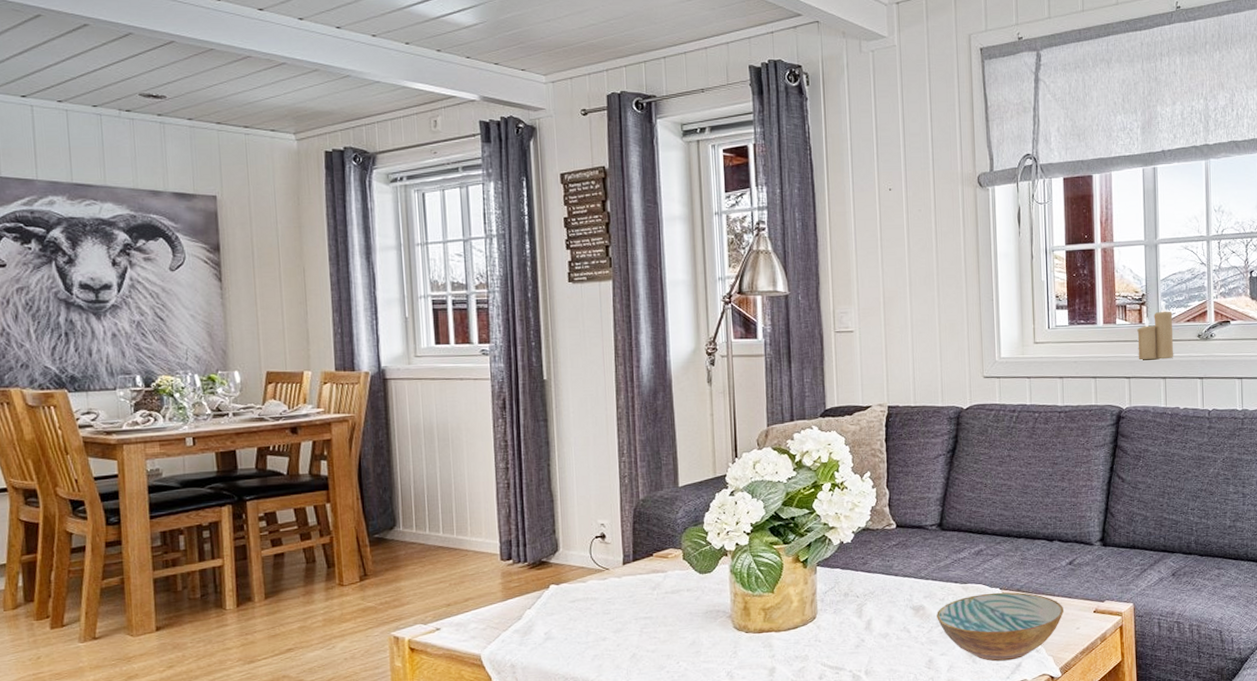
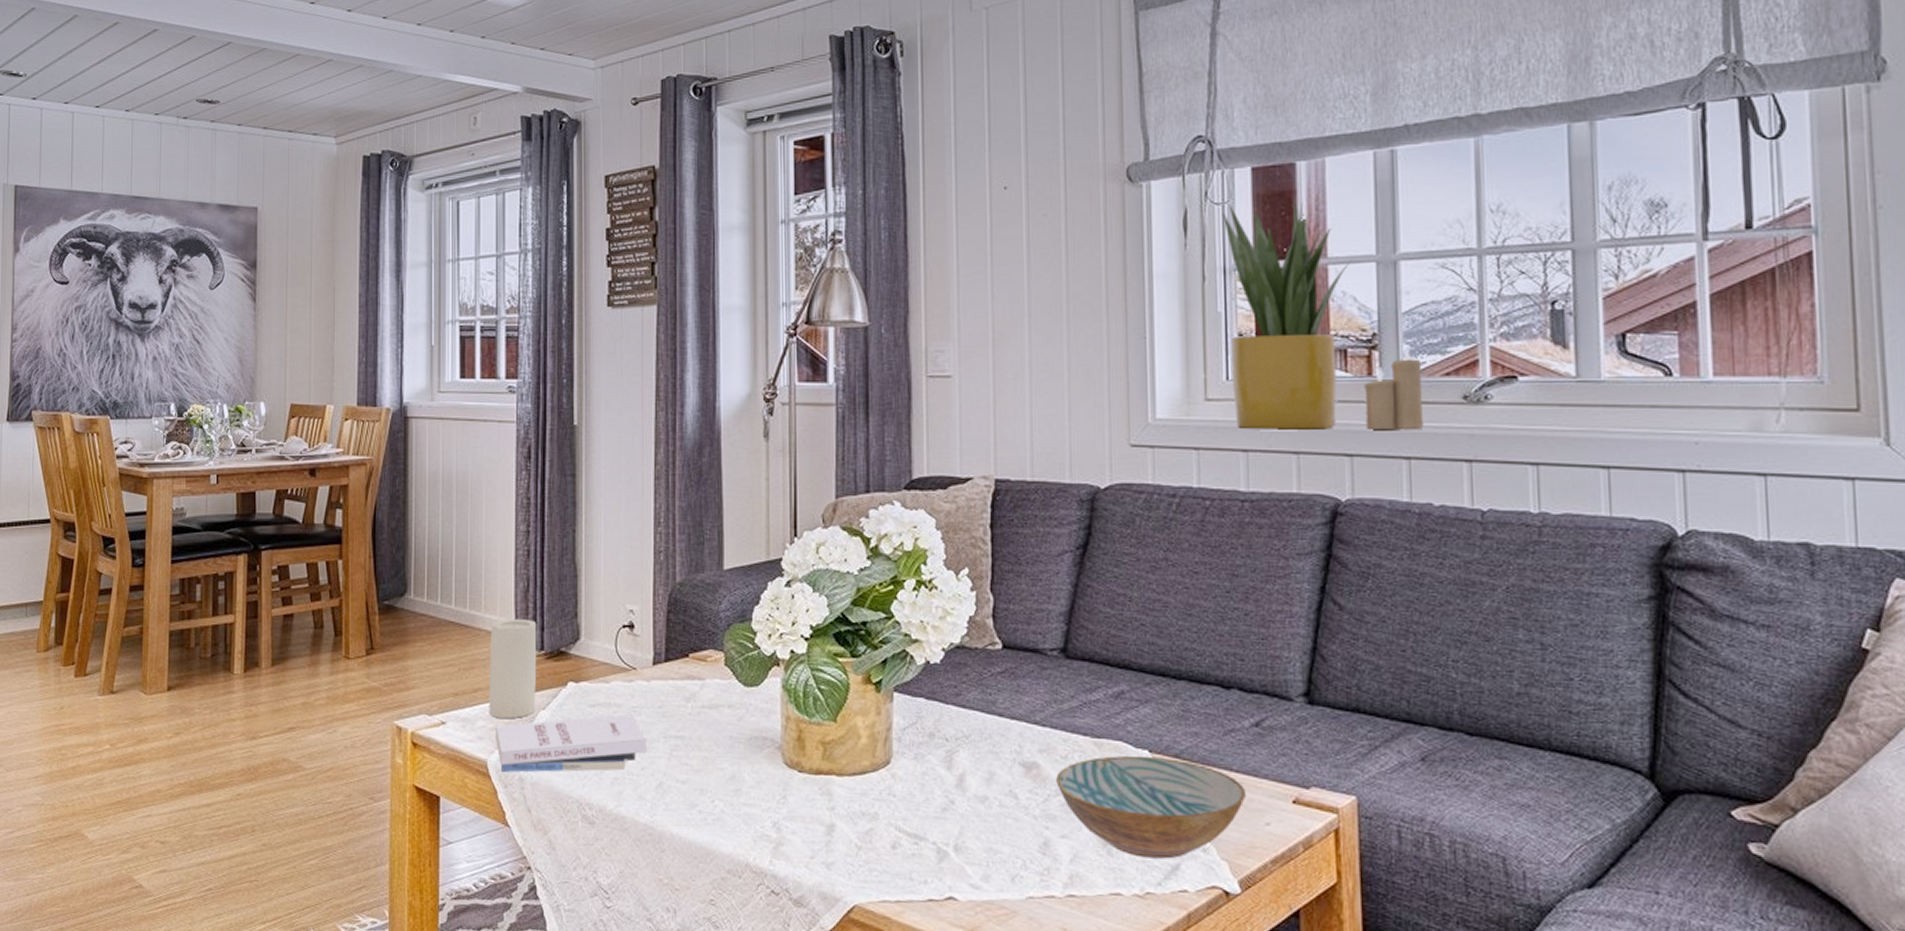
candle: none [477,538,523,620] -> present [488,618,537,719]
books: none [487,605,621,662] -> present [496,714,646,773]
planter: none [1044,200,1129,363] -> present [1222,198,1352,430]

